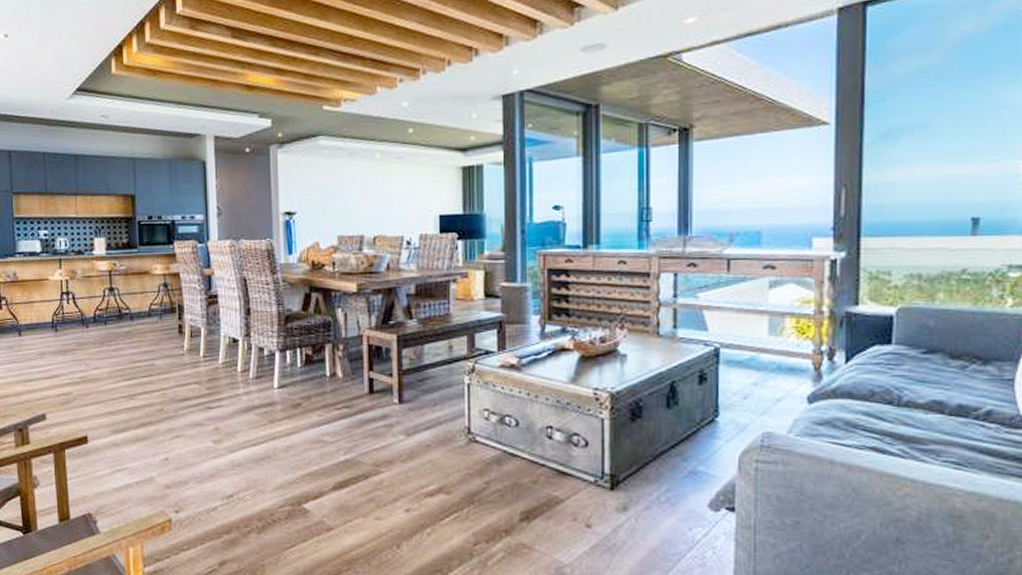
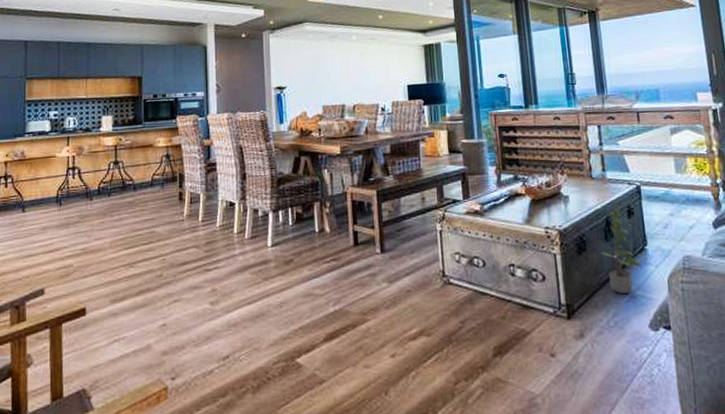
potted plant: none [658,368,709,468] -> present [600,204,642,294]

